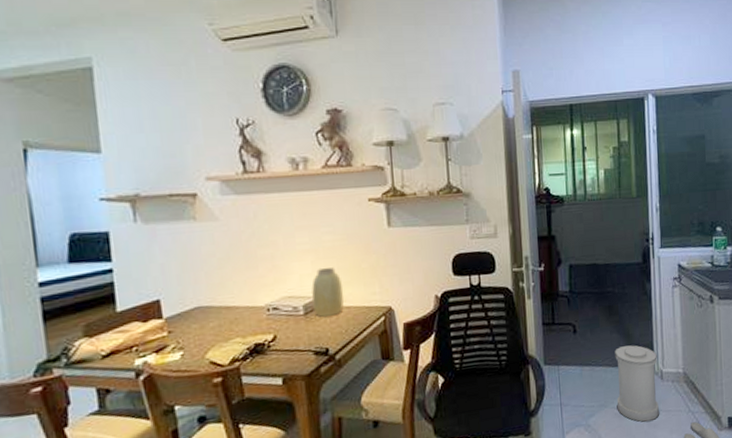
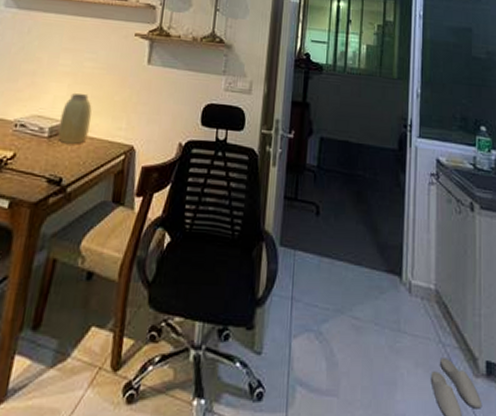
trash can: present [615,345,660,422] -> none [355,242,406,345]

